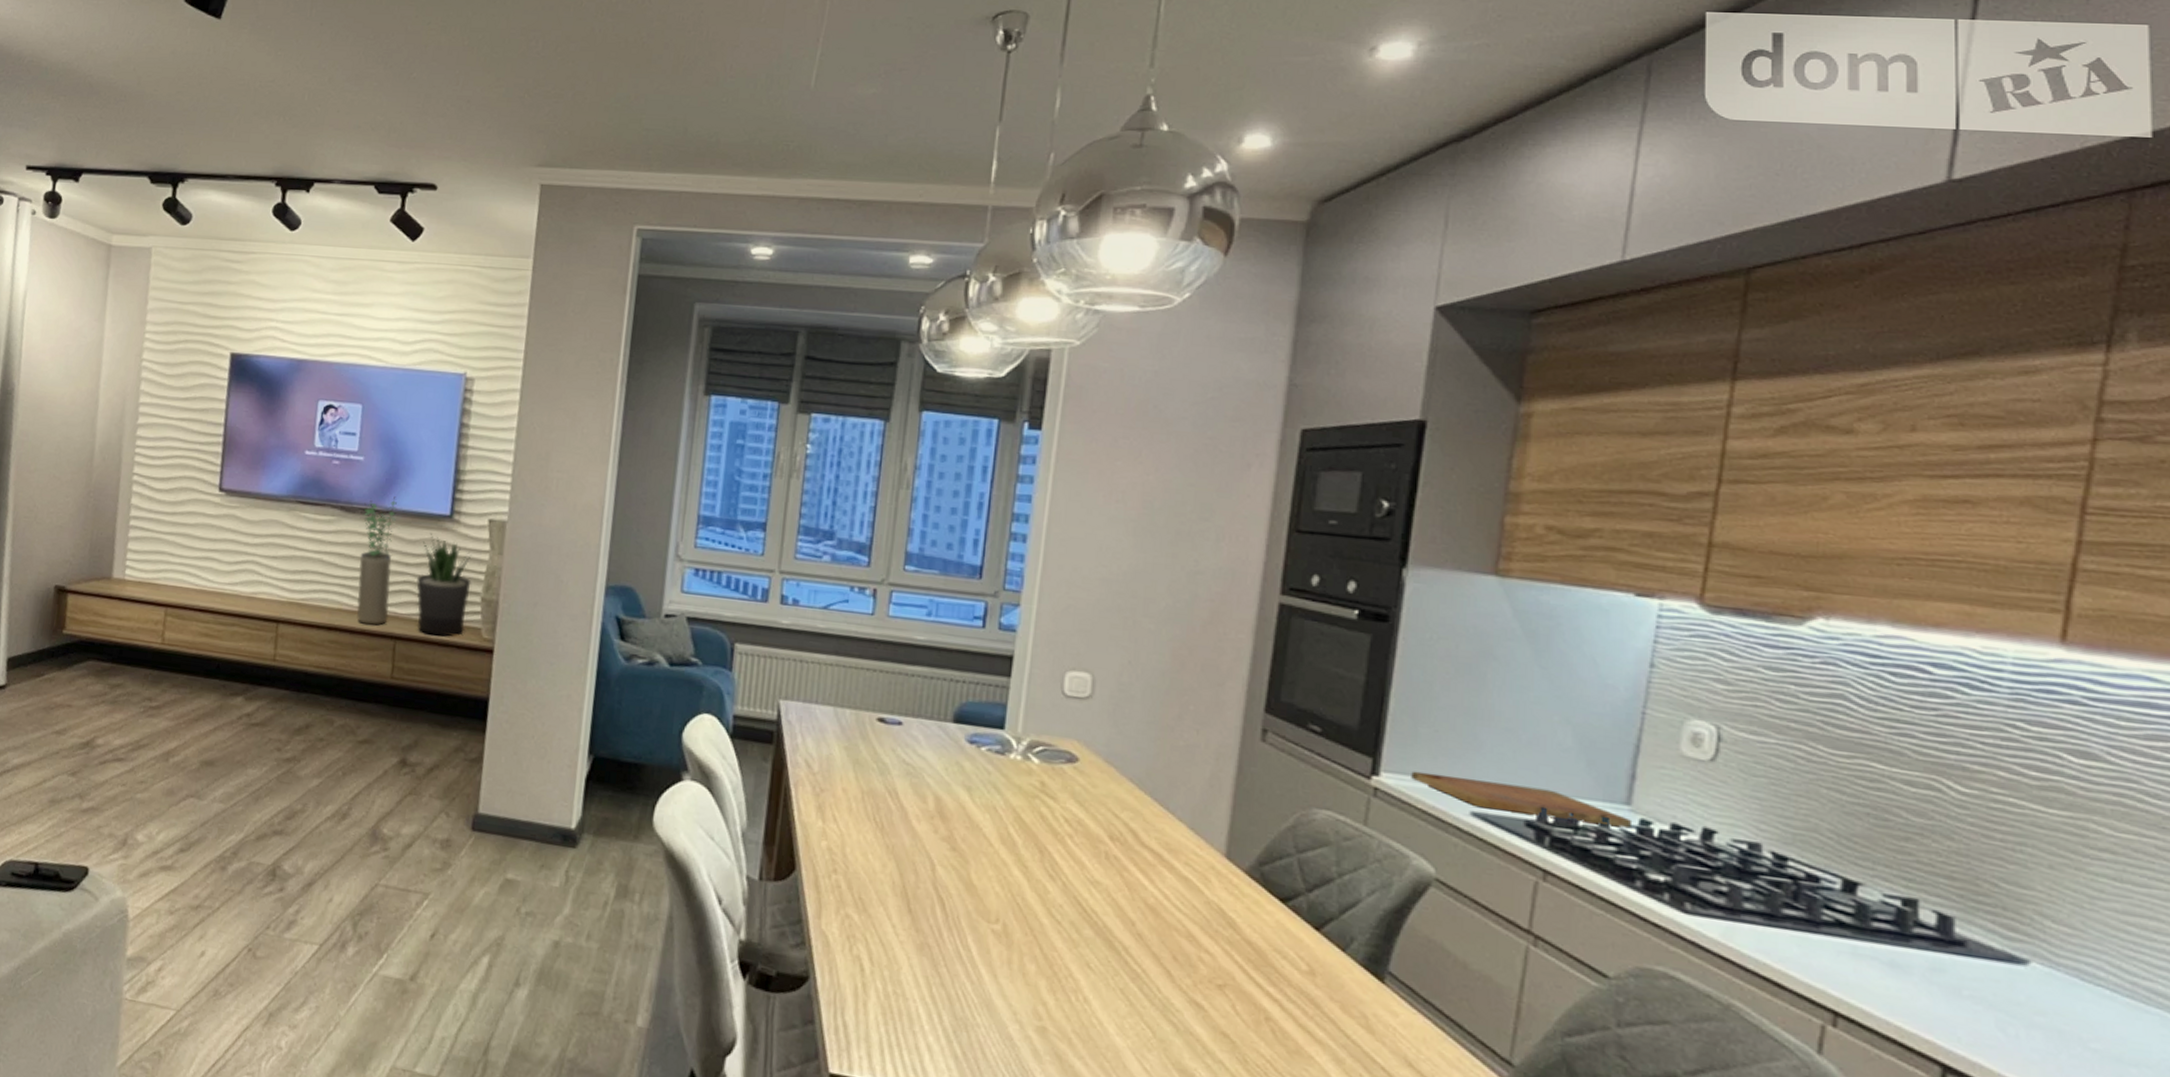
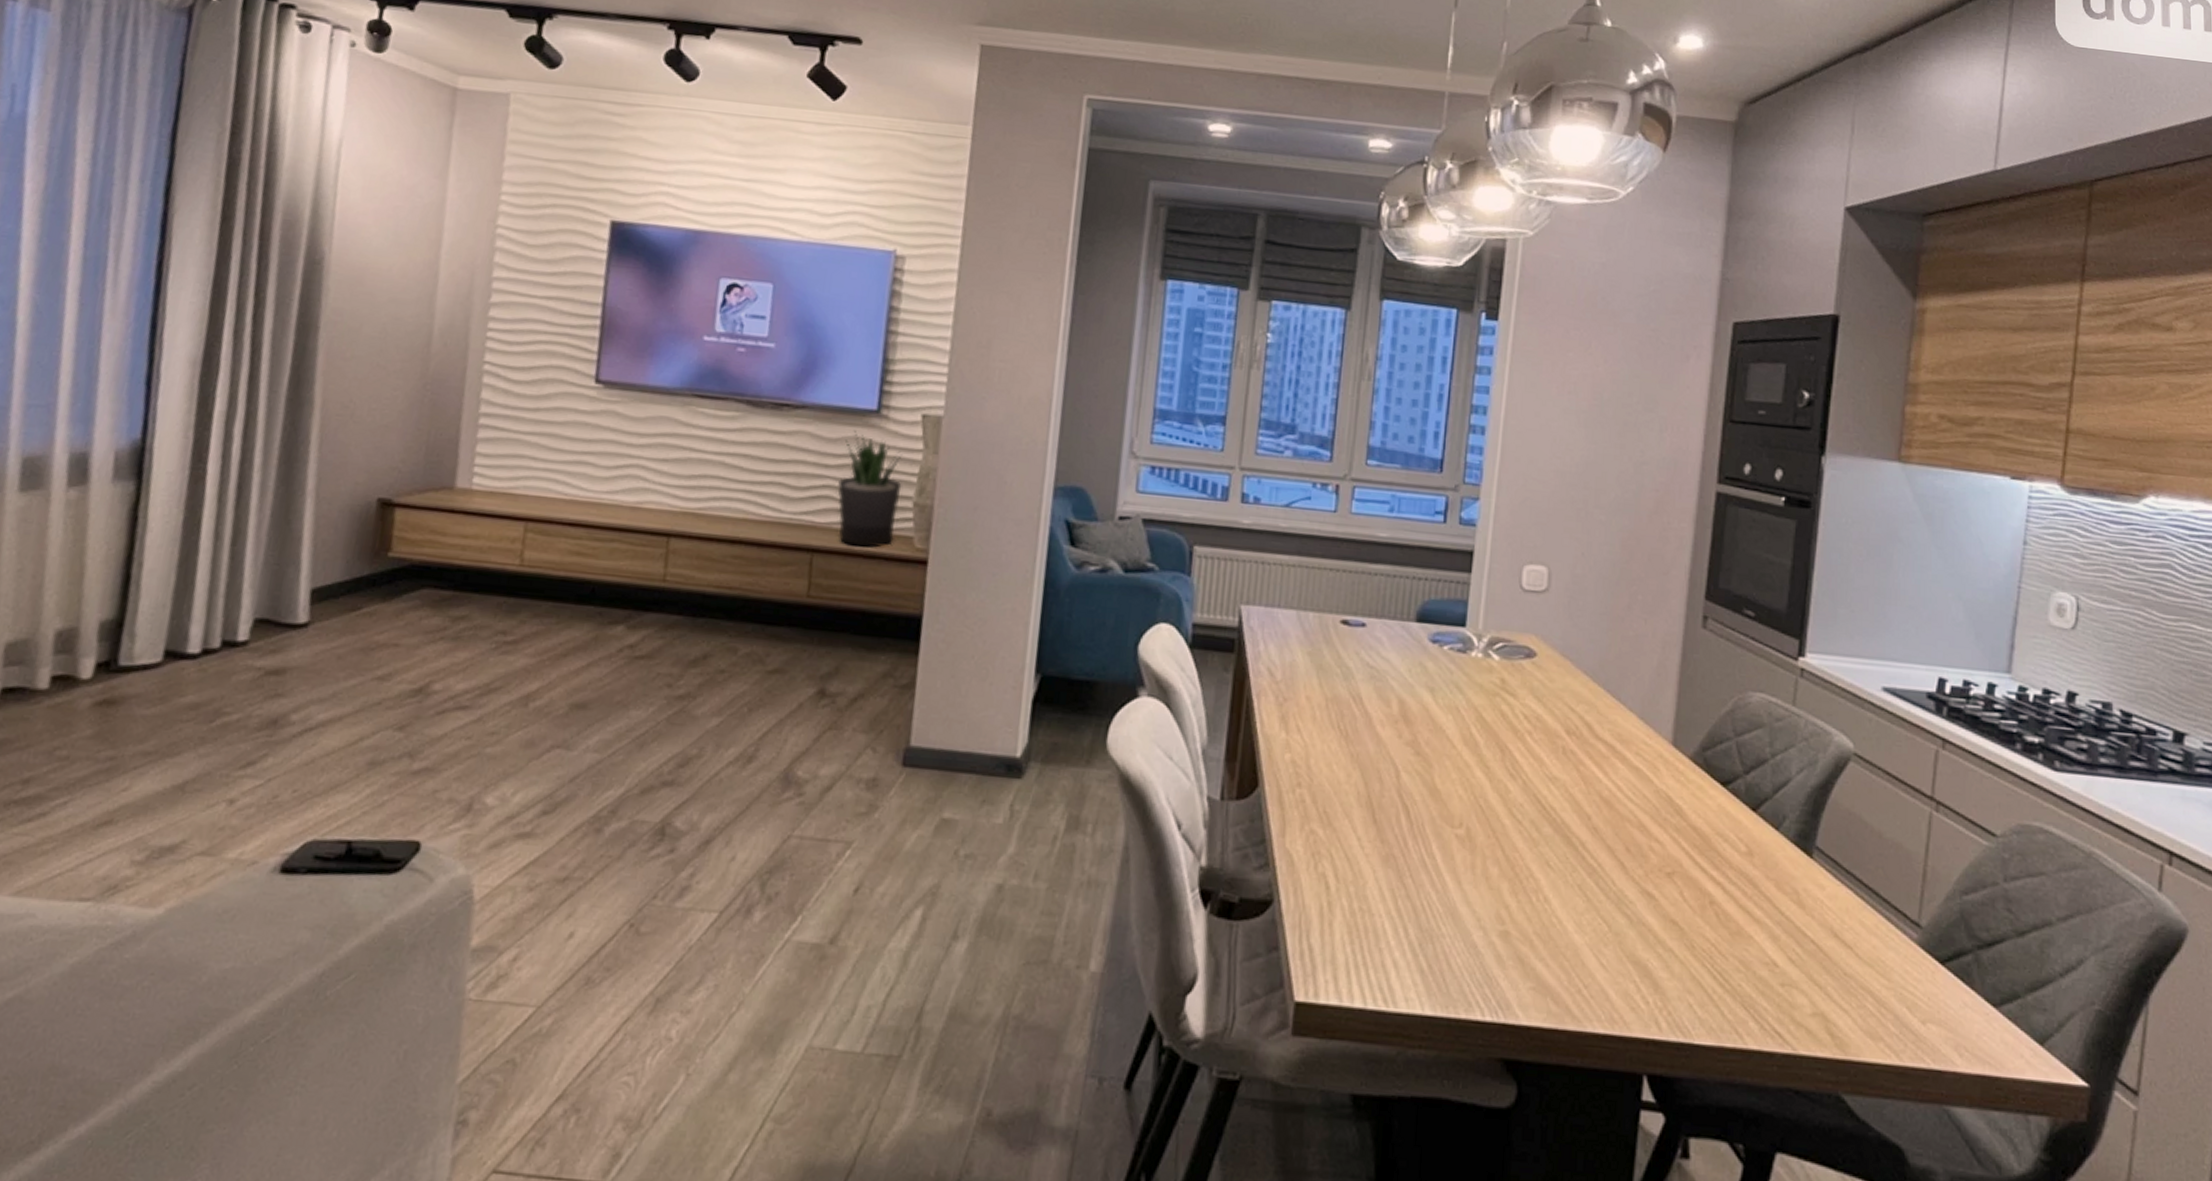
vase: present [356,496,397,626] -> none [764,389,815,537]
cutting board: present [1411,771,1633,829] -> none [1832,650,2013,695]

